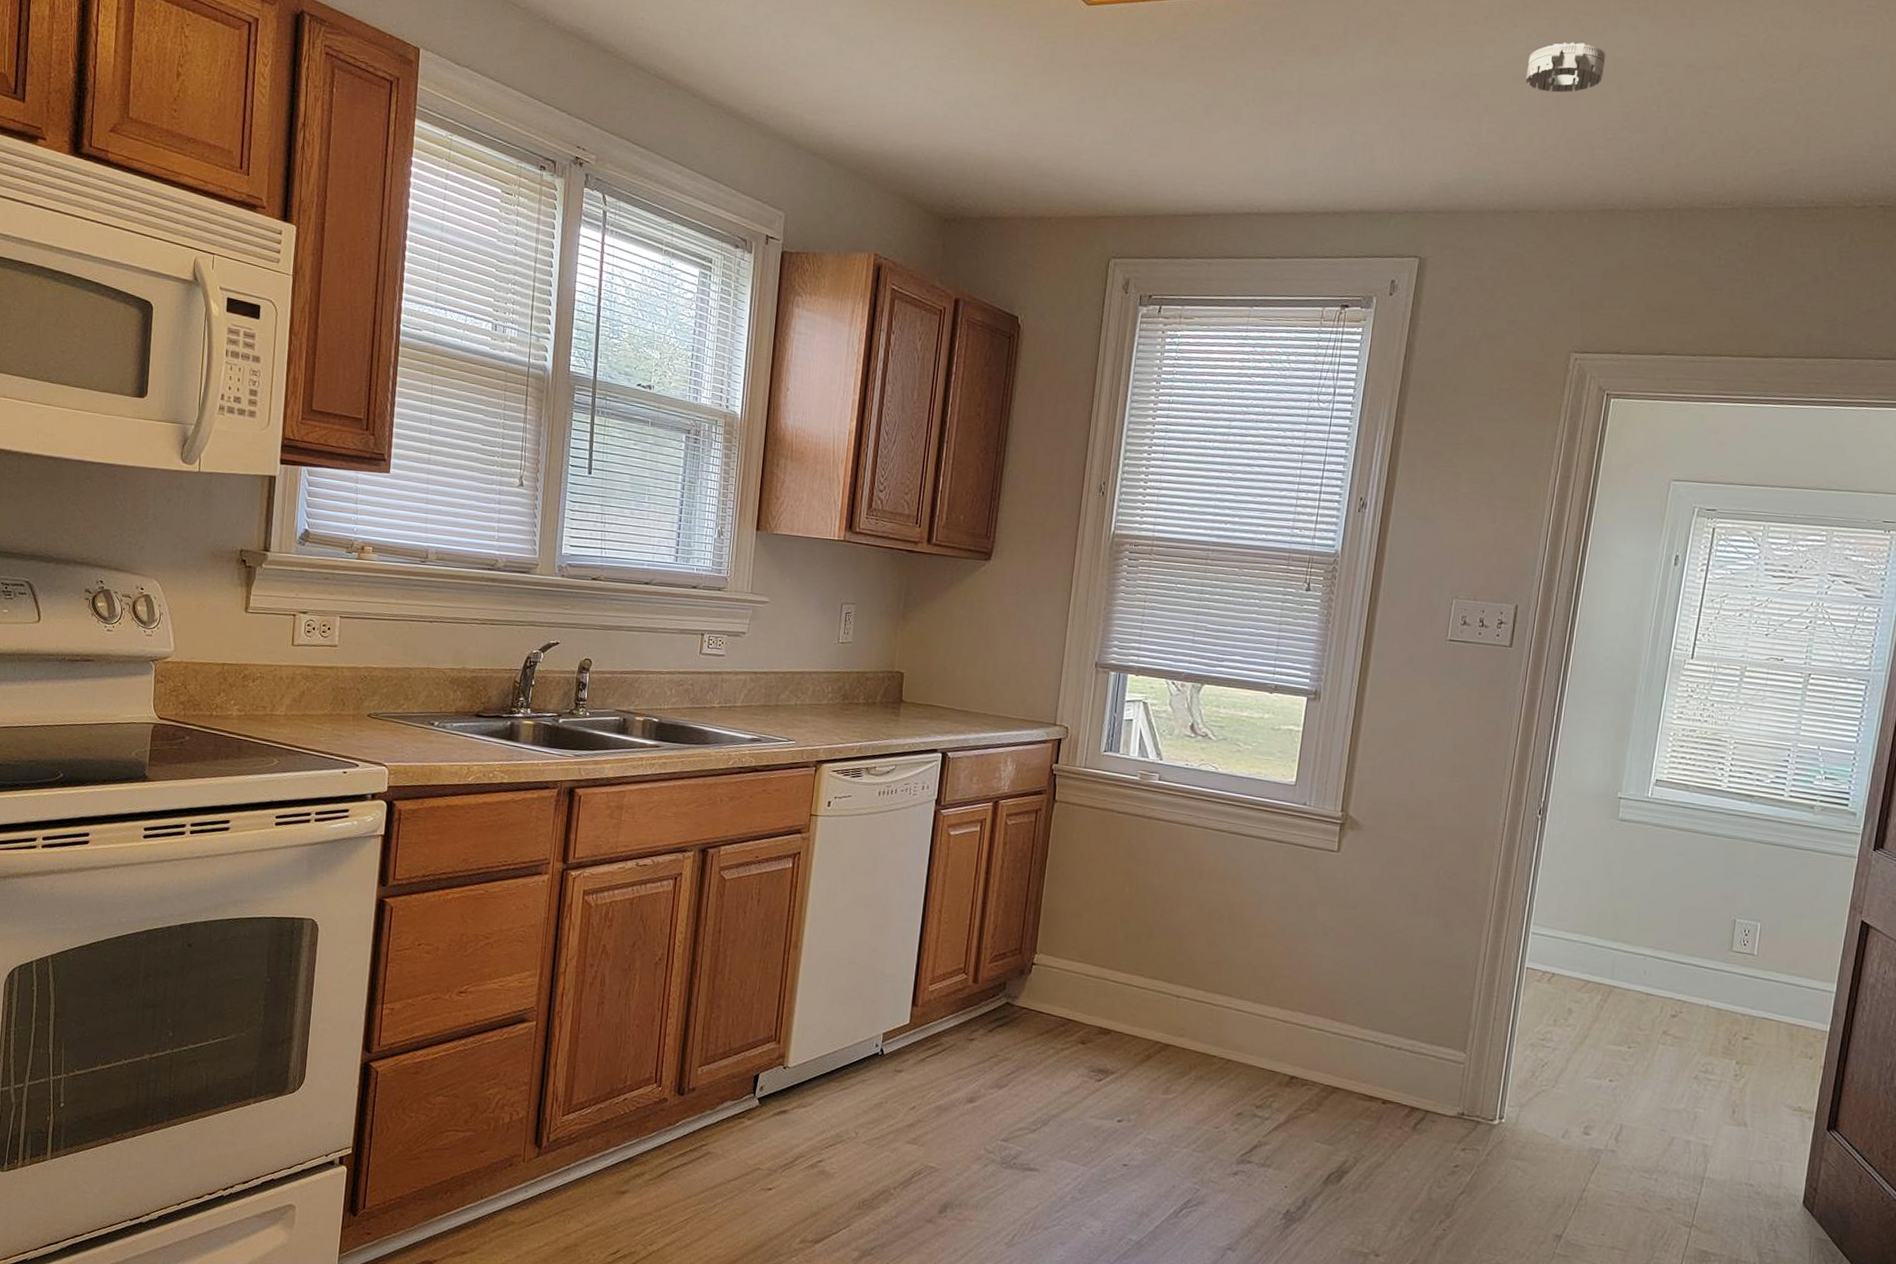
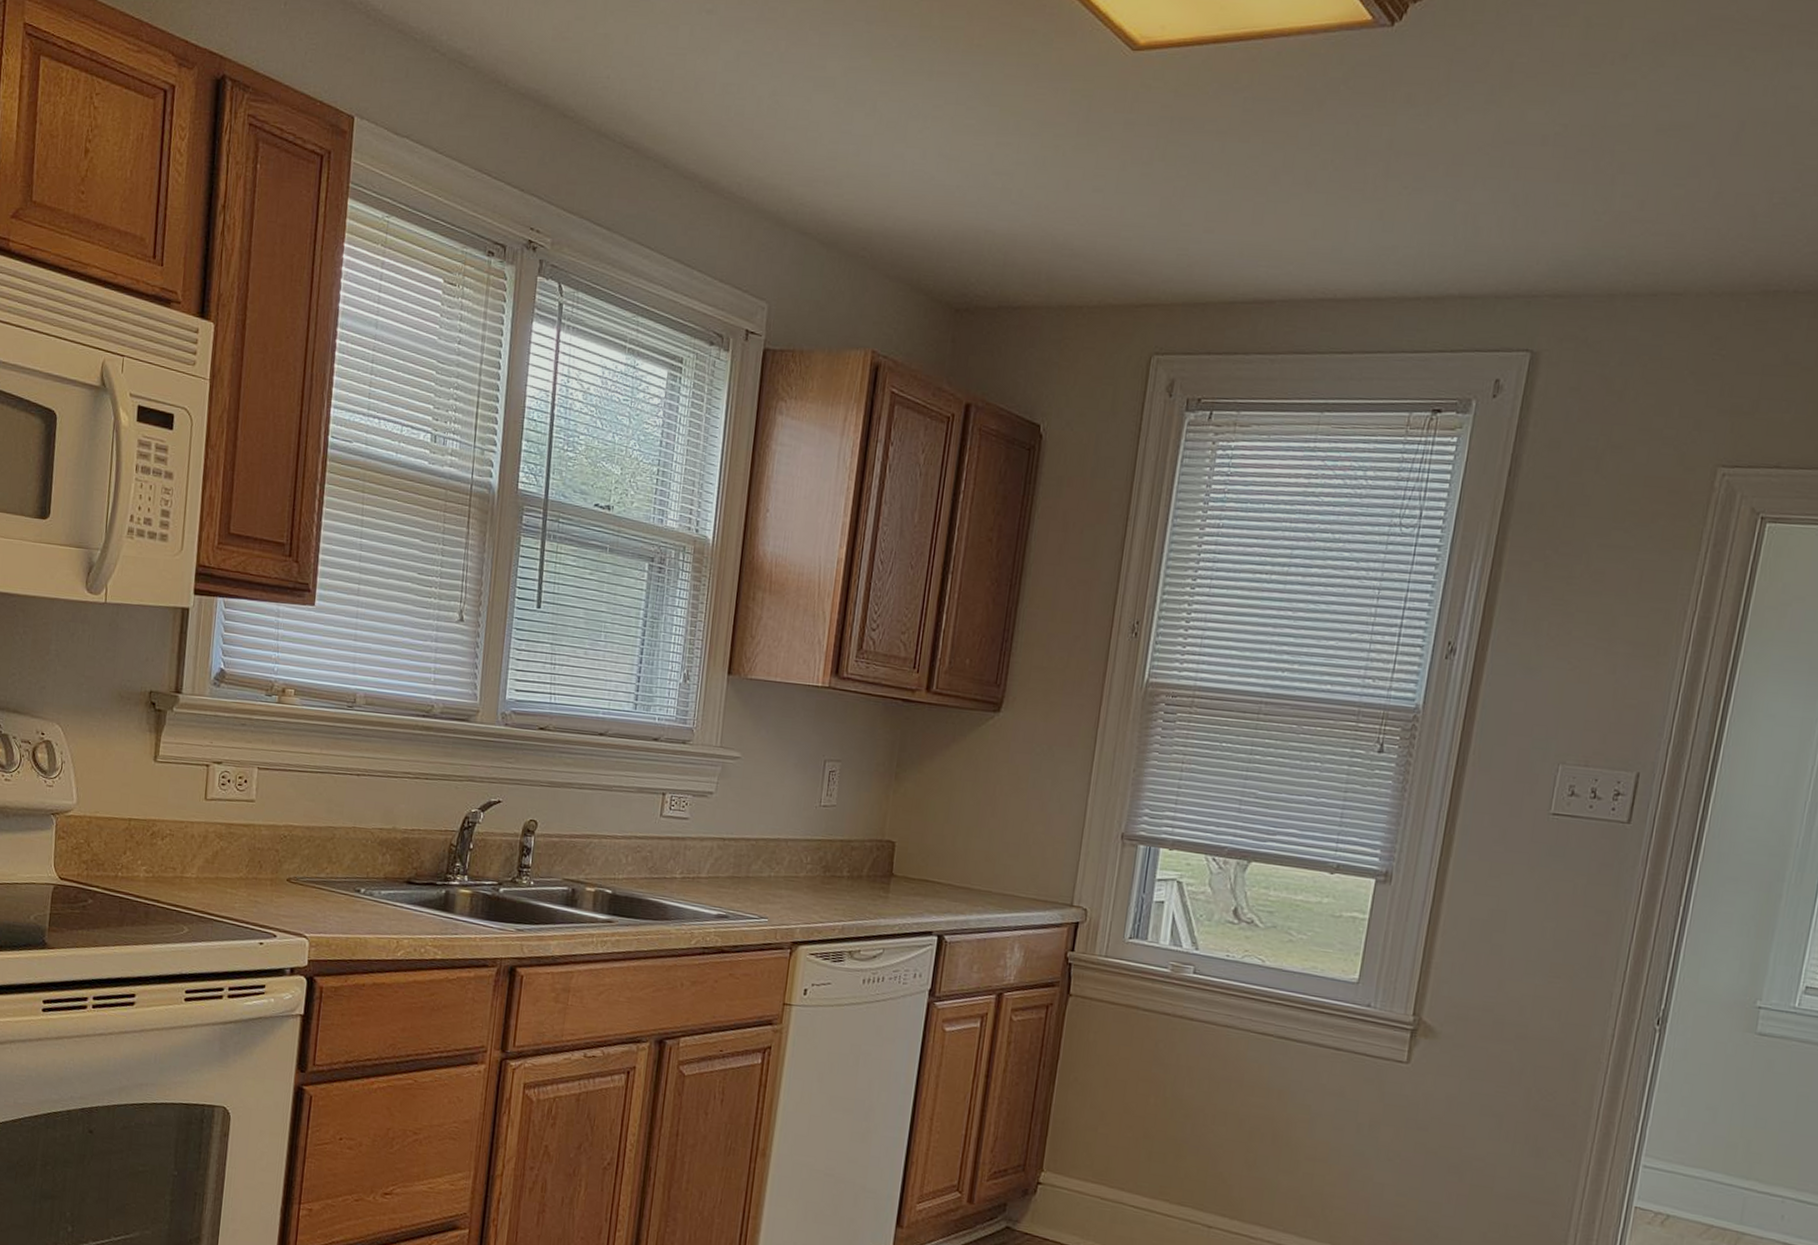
smoke detector: present [1525,42,1606,93] -> none [1672,84,1777,148]

